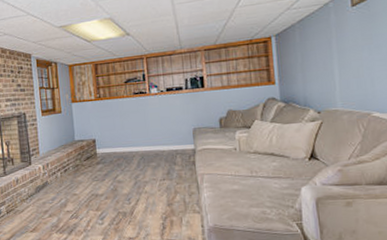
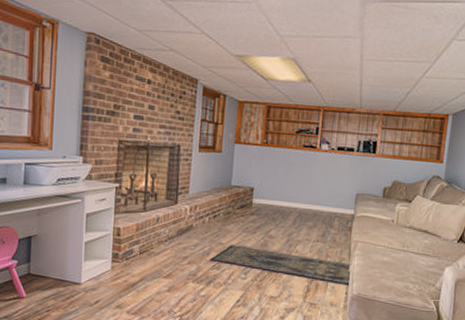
rug: none [67,194,203,218] -> present [209,245,352,285]

